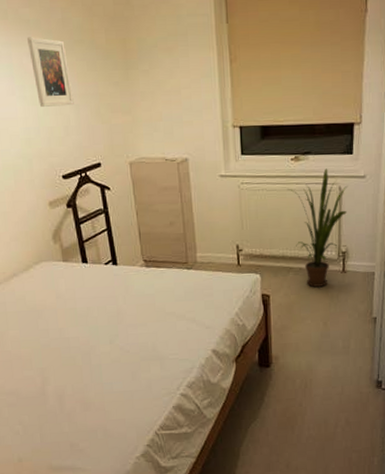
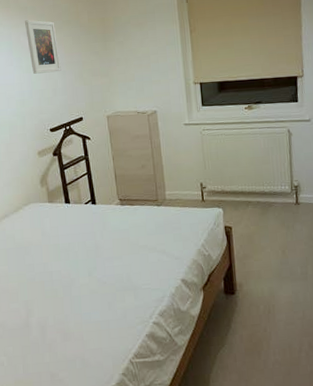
house plant: present [287,168,348,287] -> none [243,115,296,218]

